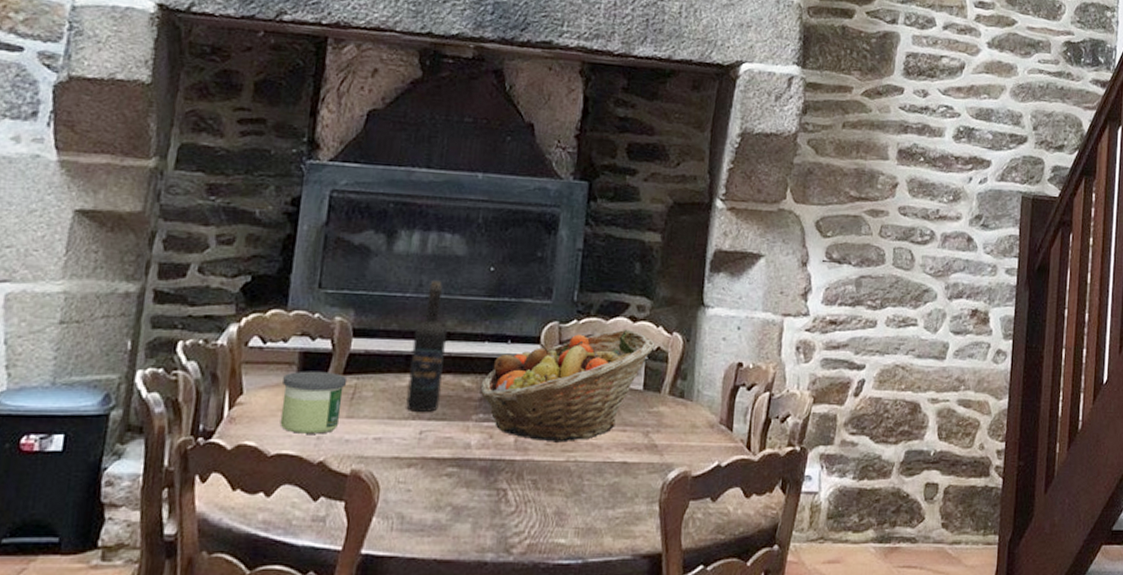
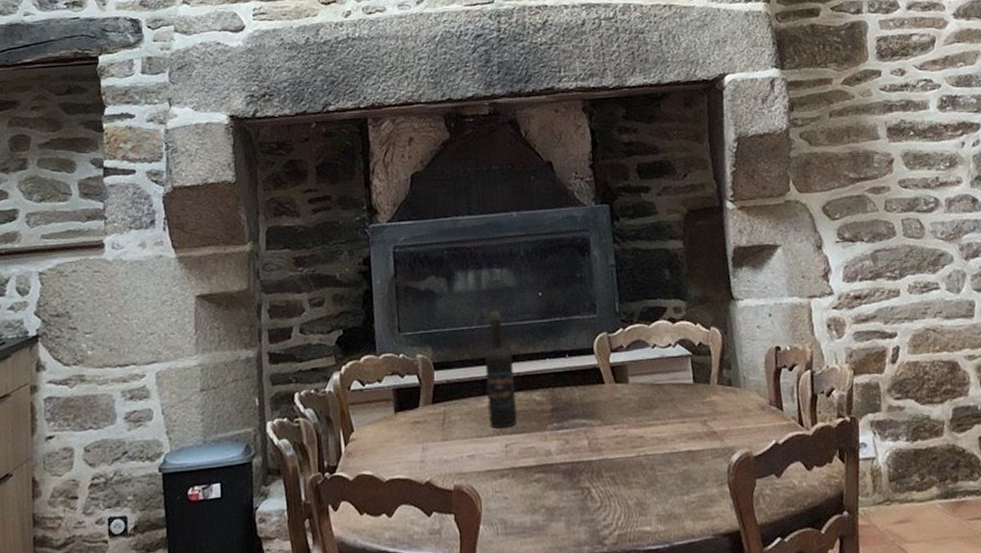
candle: present [279,371,348,434] -> none [384,403,437,460]
fruit basket: present [480,329,655,443] -> none [550,330,697,441]

